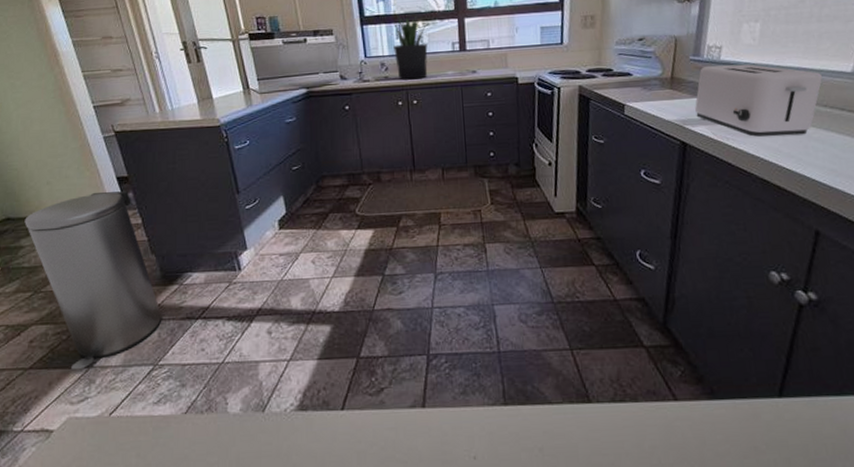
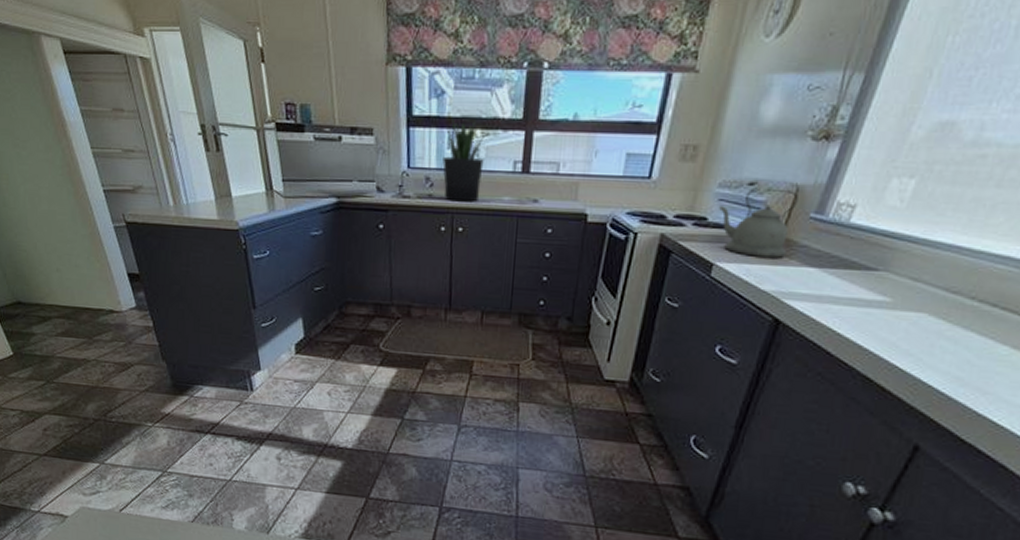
pedal bin: present [24,191,162,371] -> none [35,286,172,465]
kettle: none [620,41,679,95] -> present [719,187,800,259]
toaster: present [695,64,822,138] -> none [801,229,980,331]

